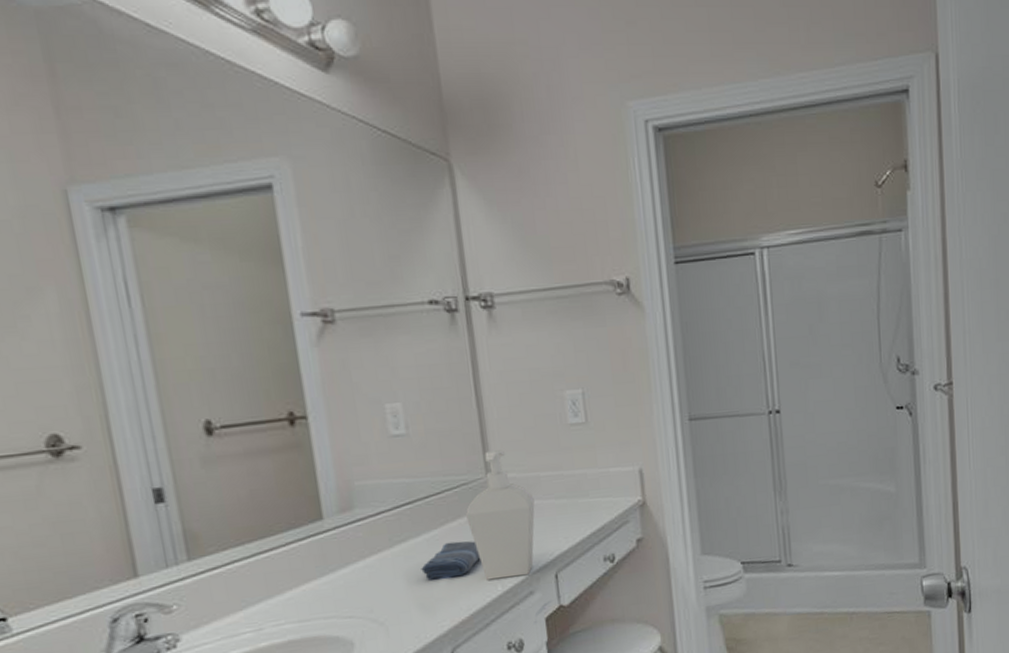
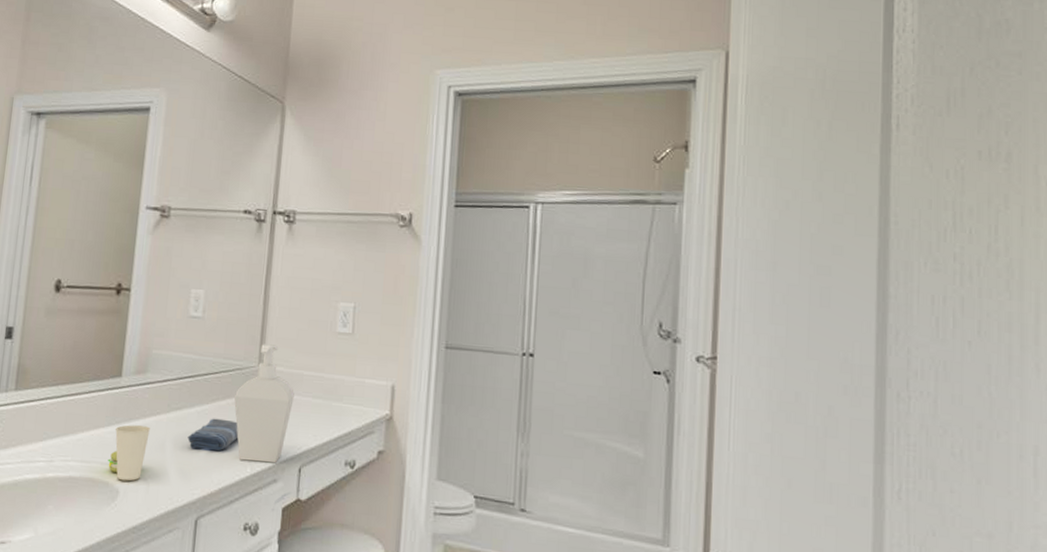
cup: none [331,567,376,632] -> present [107,425,150,482]

